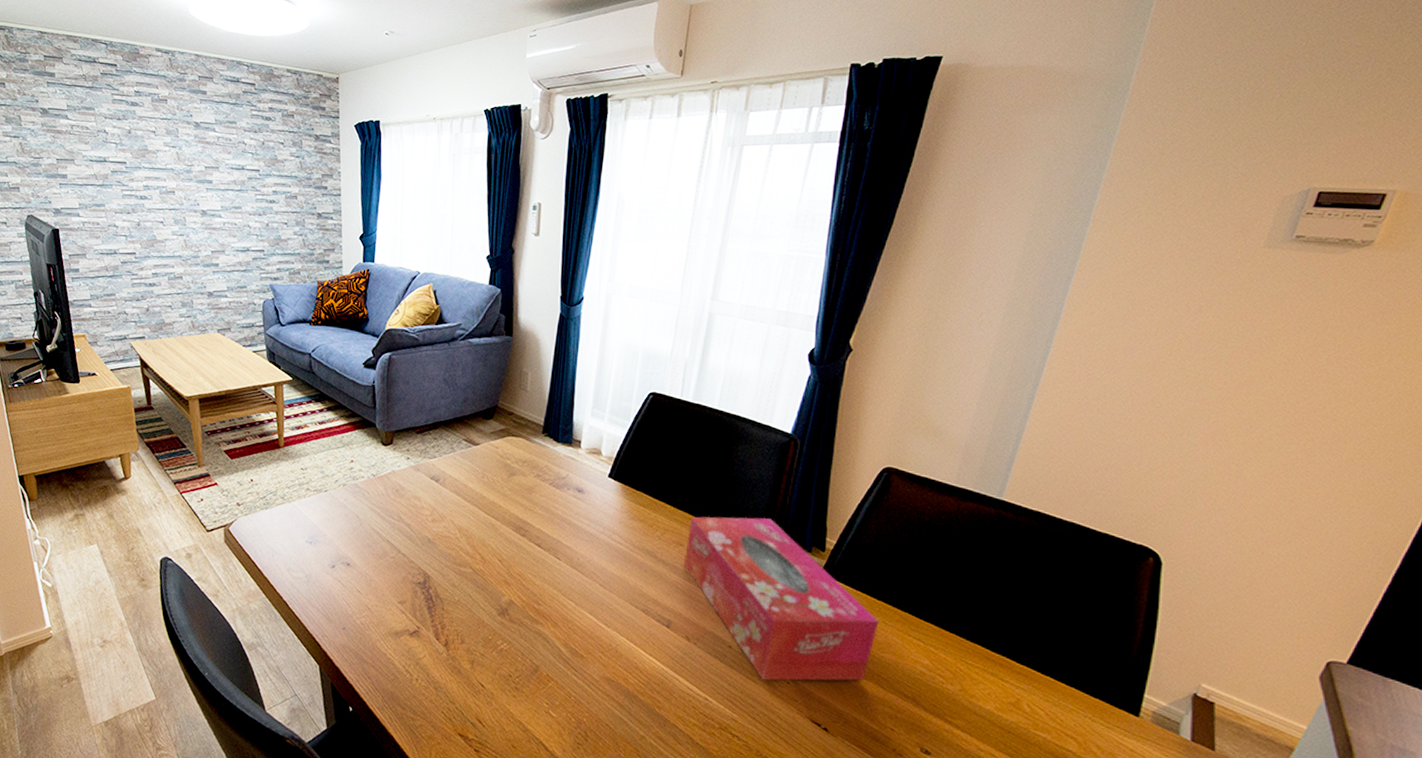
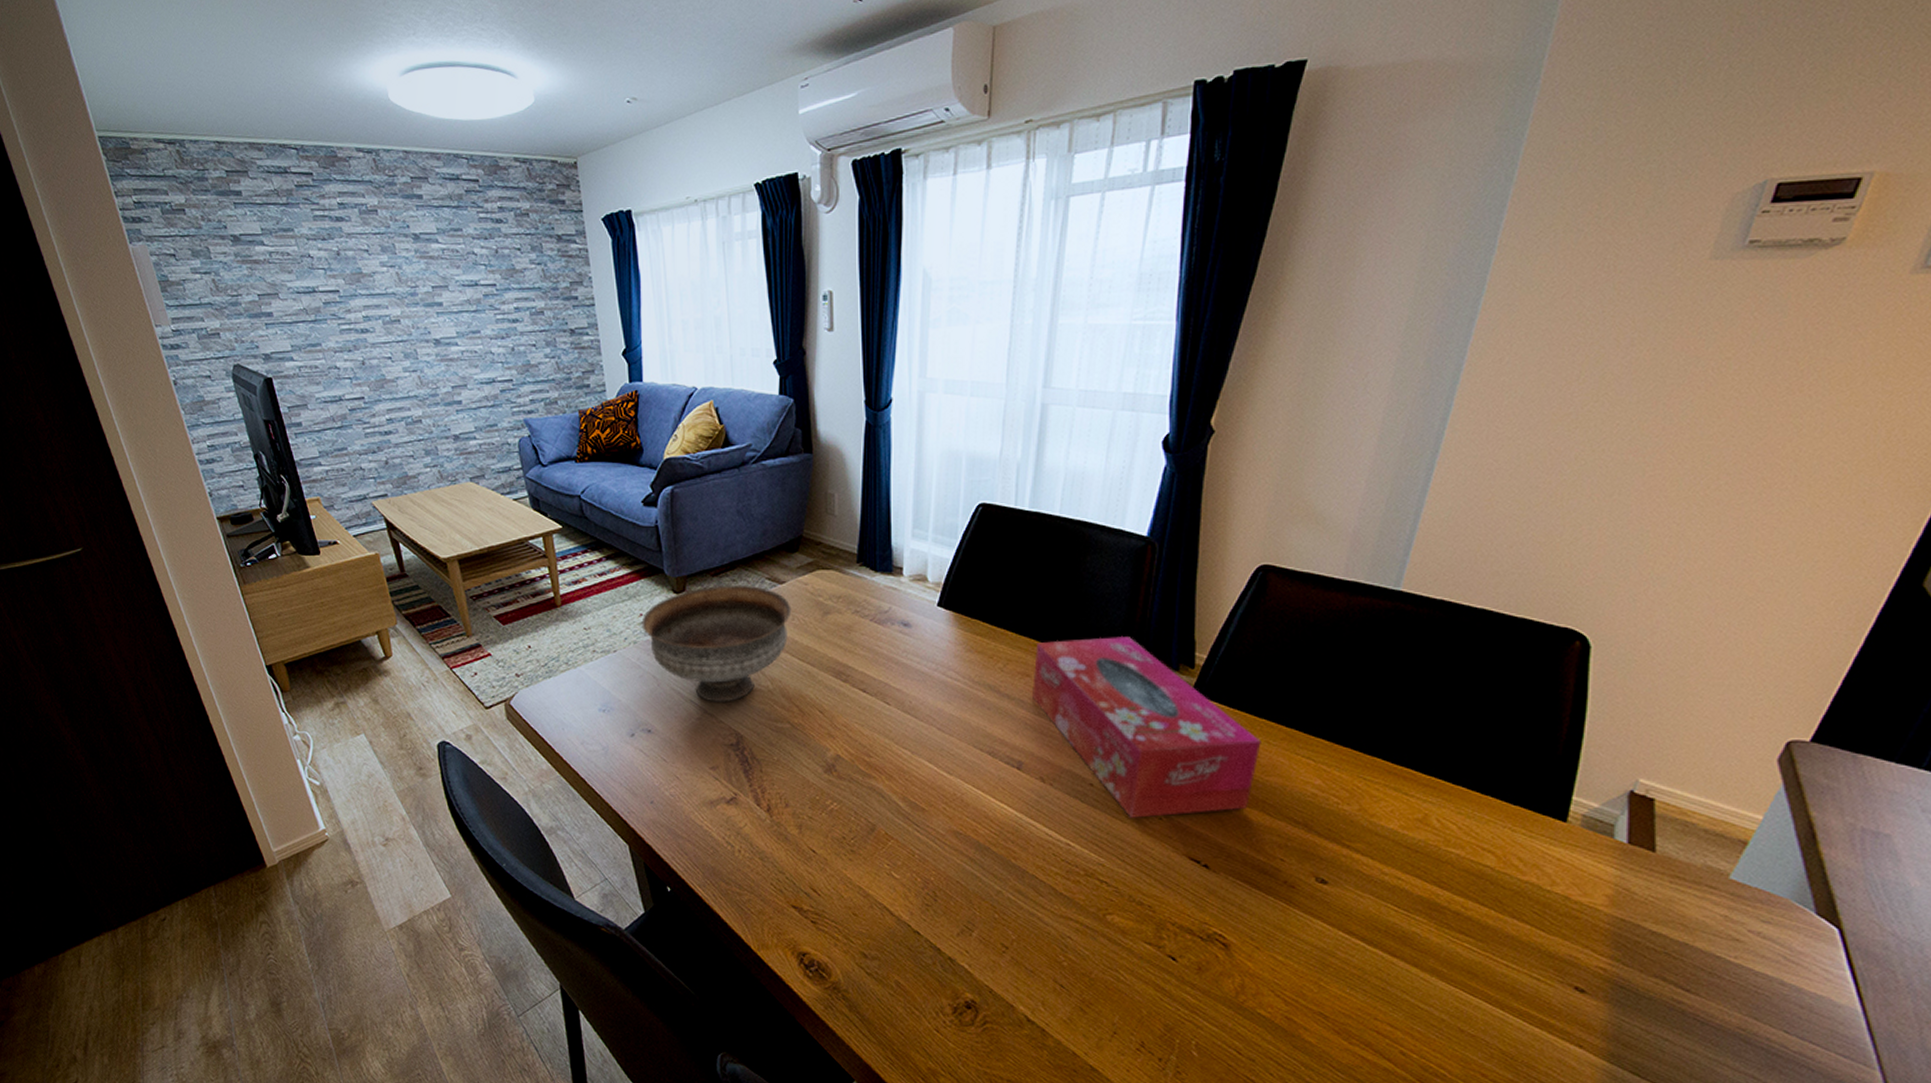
bowl: none [351,441,483,545] -> present [641,585,792,702]

